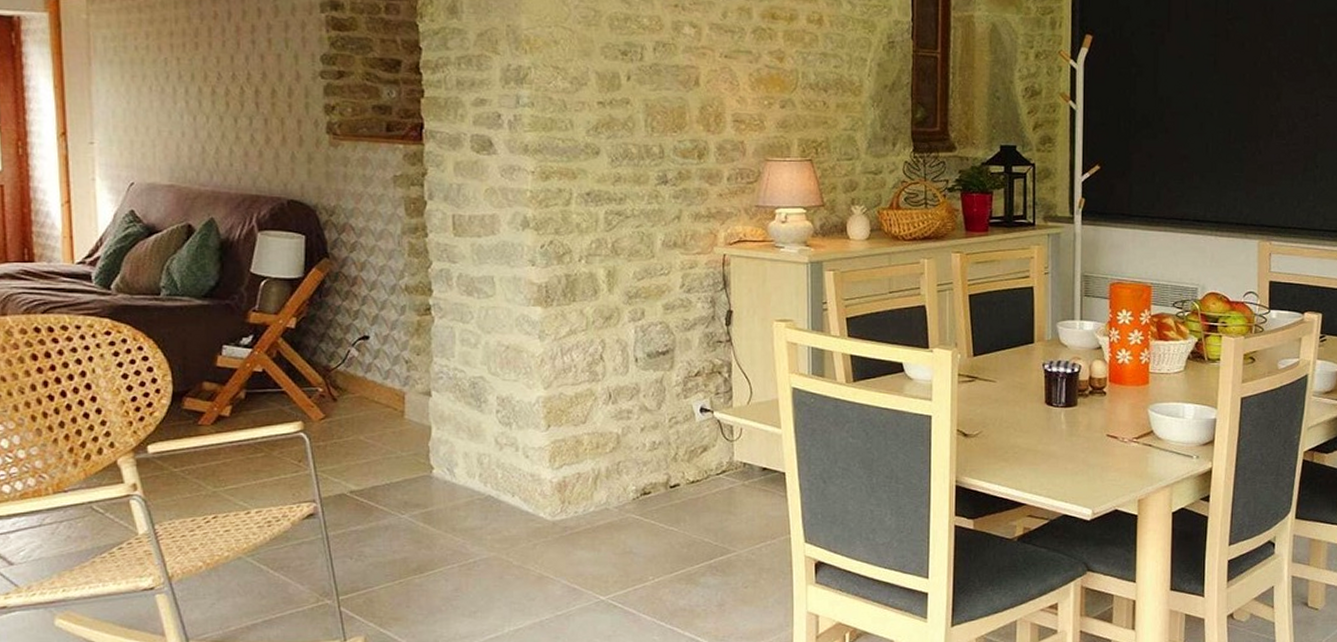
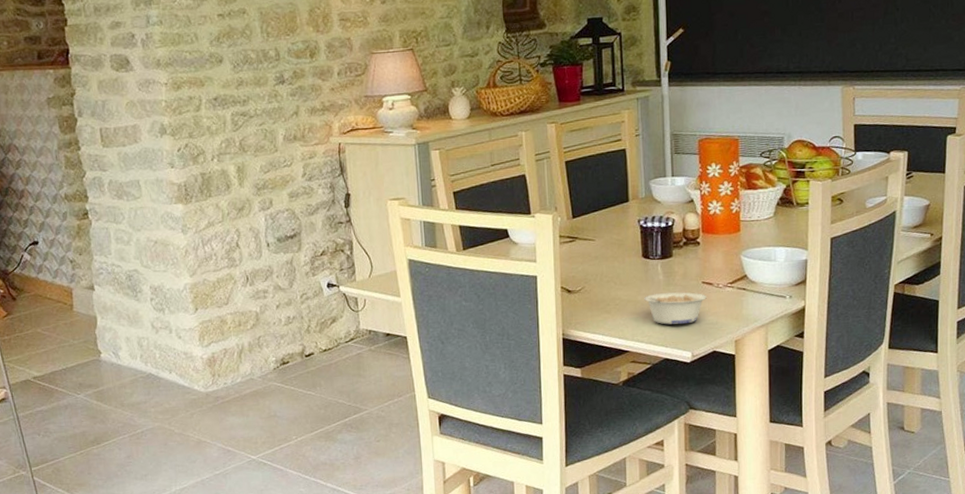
legume: none [1045,444,1111,478] -> present [644,292,707,325]

